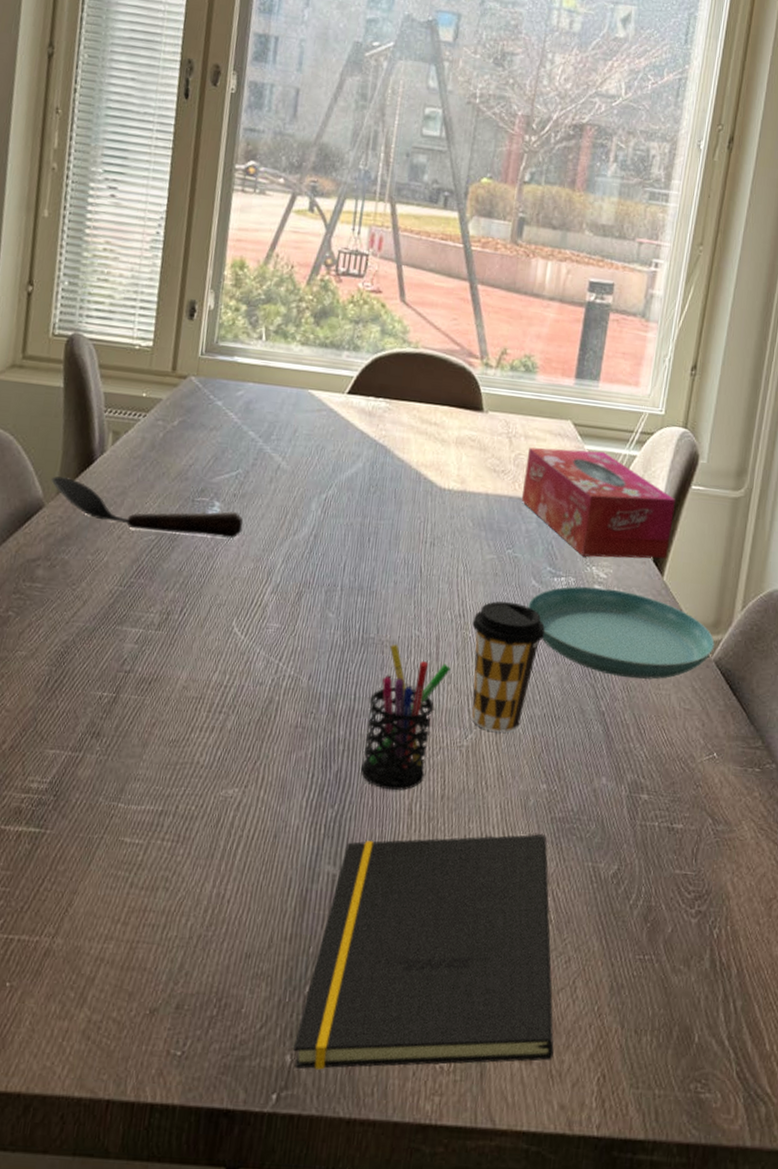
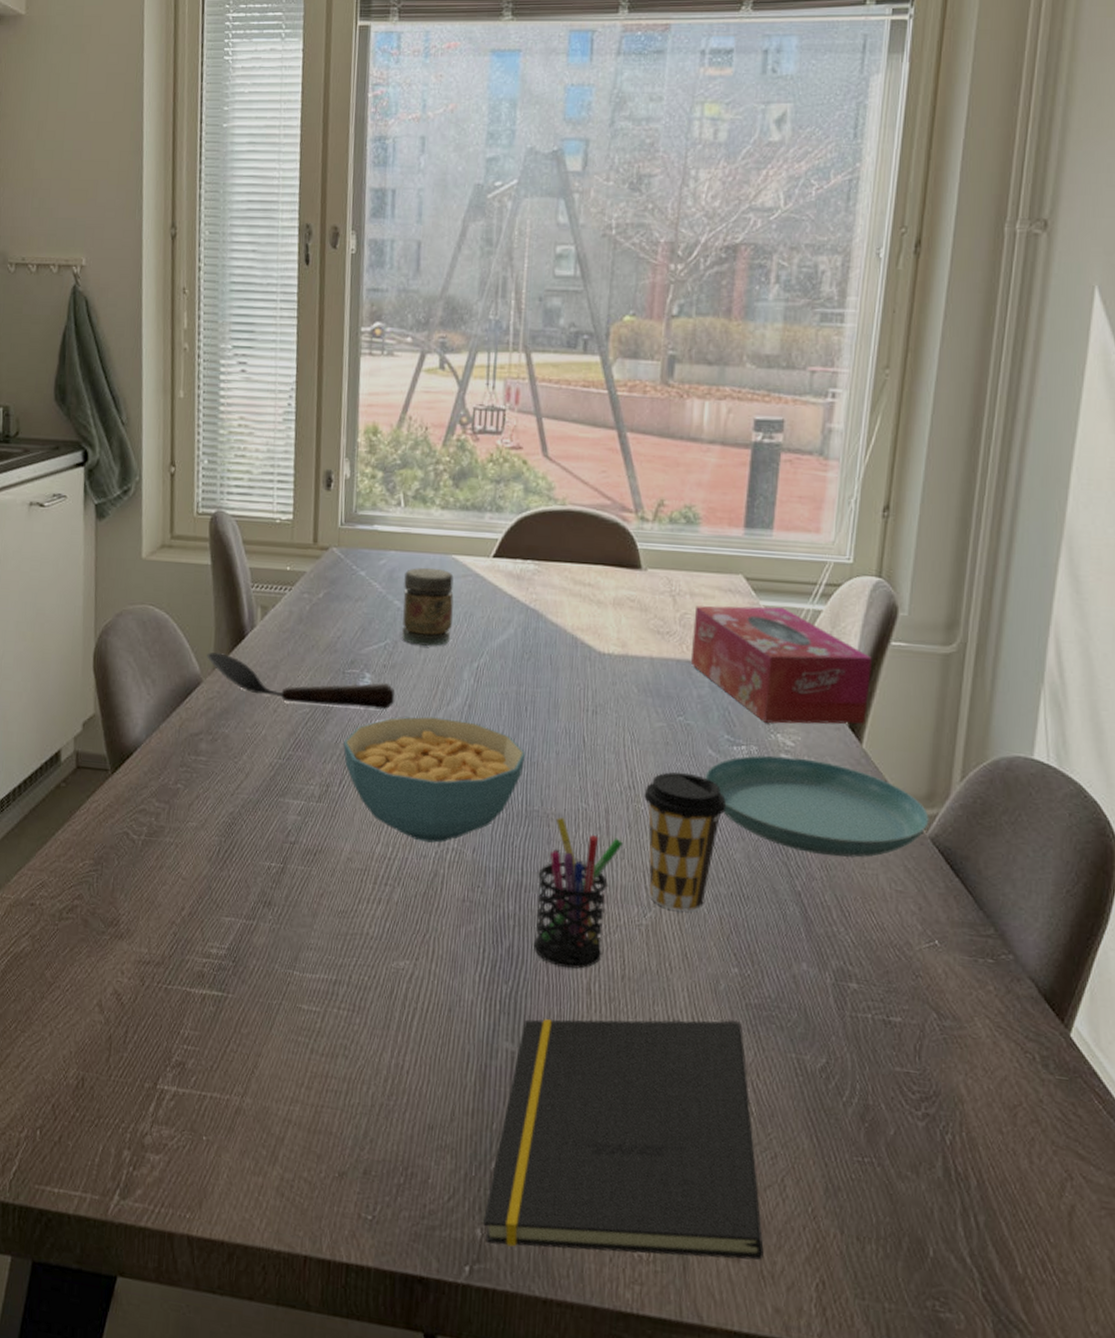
cereal bowl: none [187,545,366,670] -> present [343,716,526,843]
jar: none [254,400,309,477] -> present [402,567,454,646]

